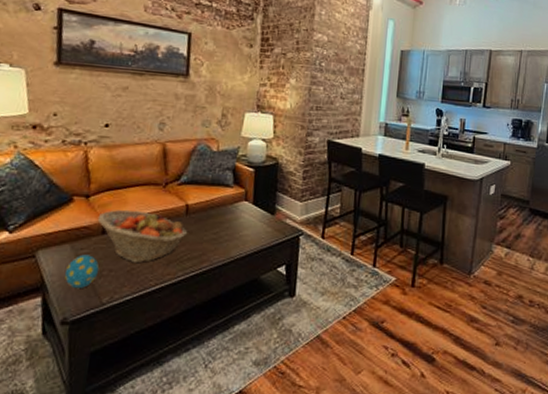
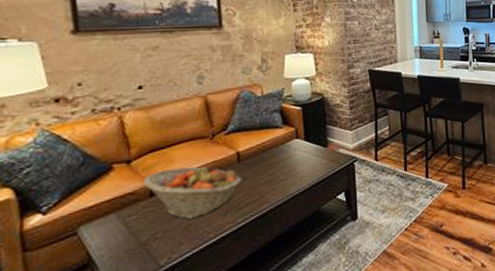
decorative egg: present [64,254,100,289] -> none [113,220,152,258]

